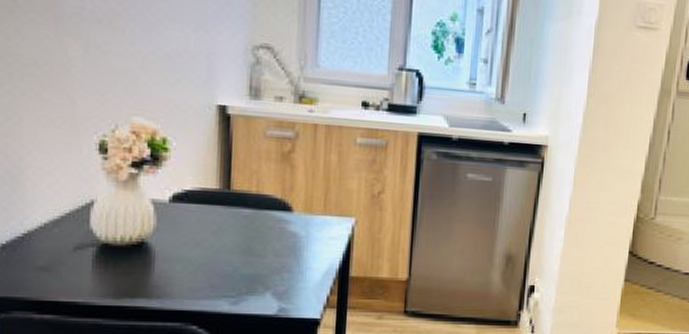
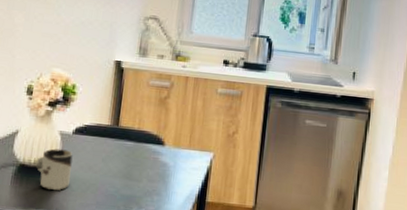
cup: none [123,222,173,275] -> present [35,148,73,191]

